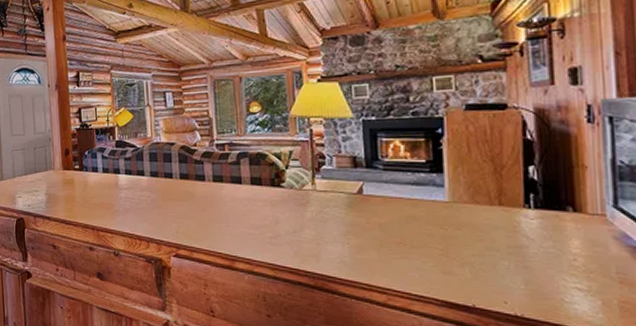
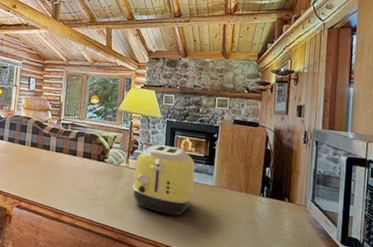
toaster: none [325,154,419,248] -> present [132,144,195,216]

